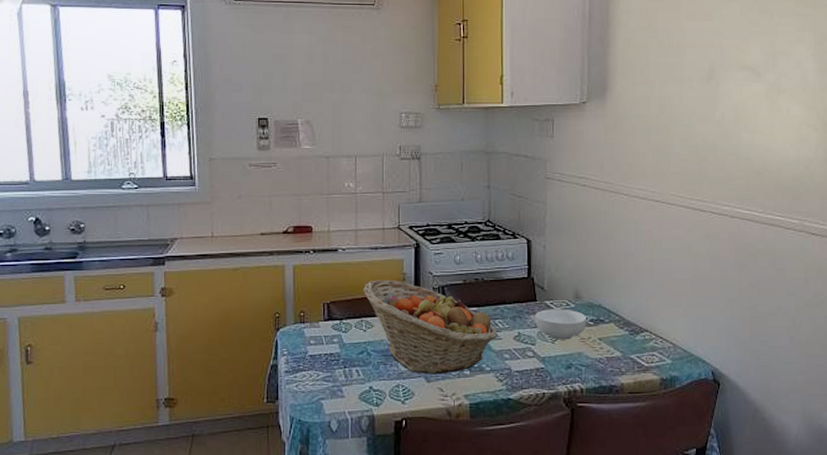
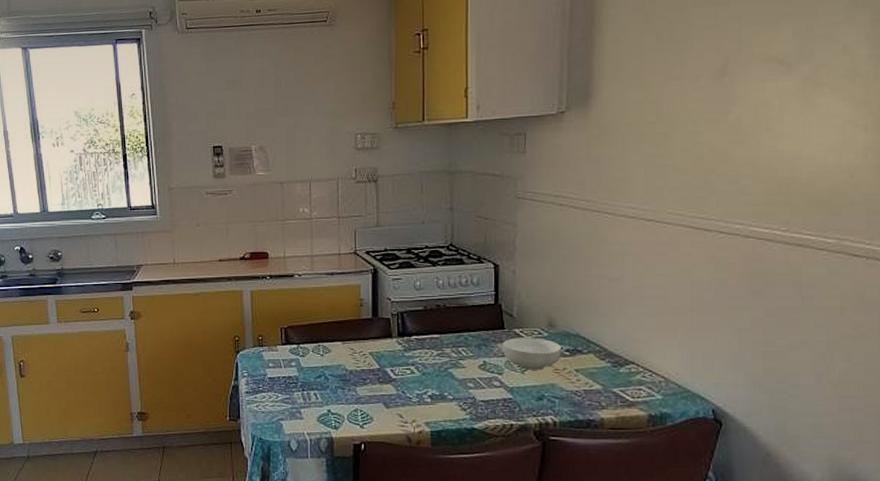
fruit basket: present [362,279,498,375] -> none [319,305,461,401]

